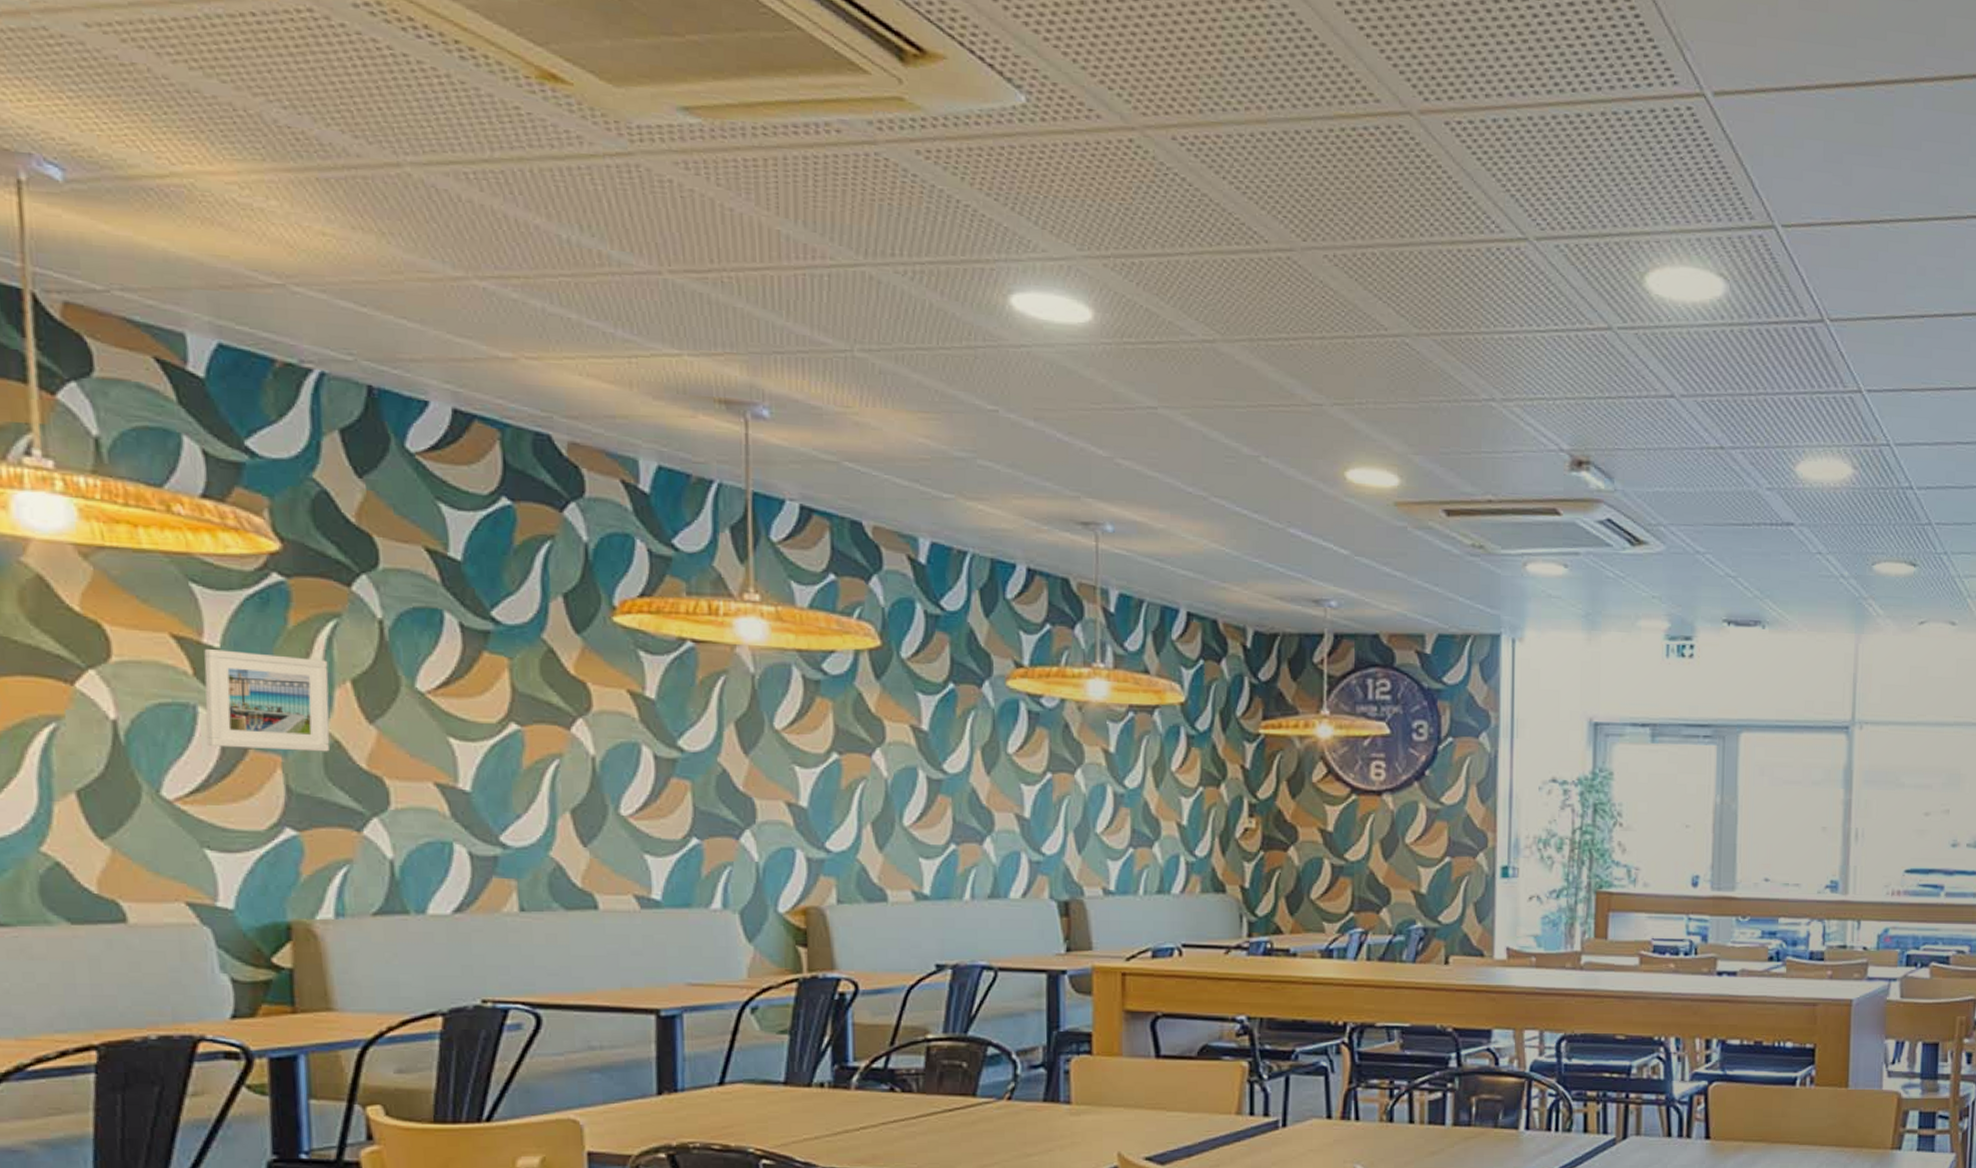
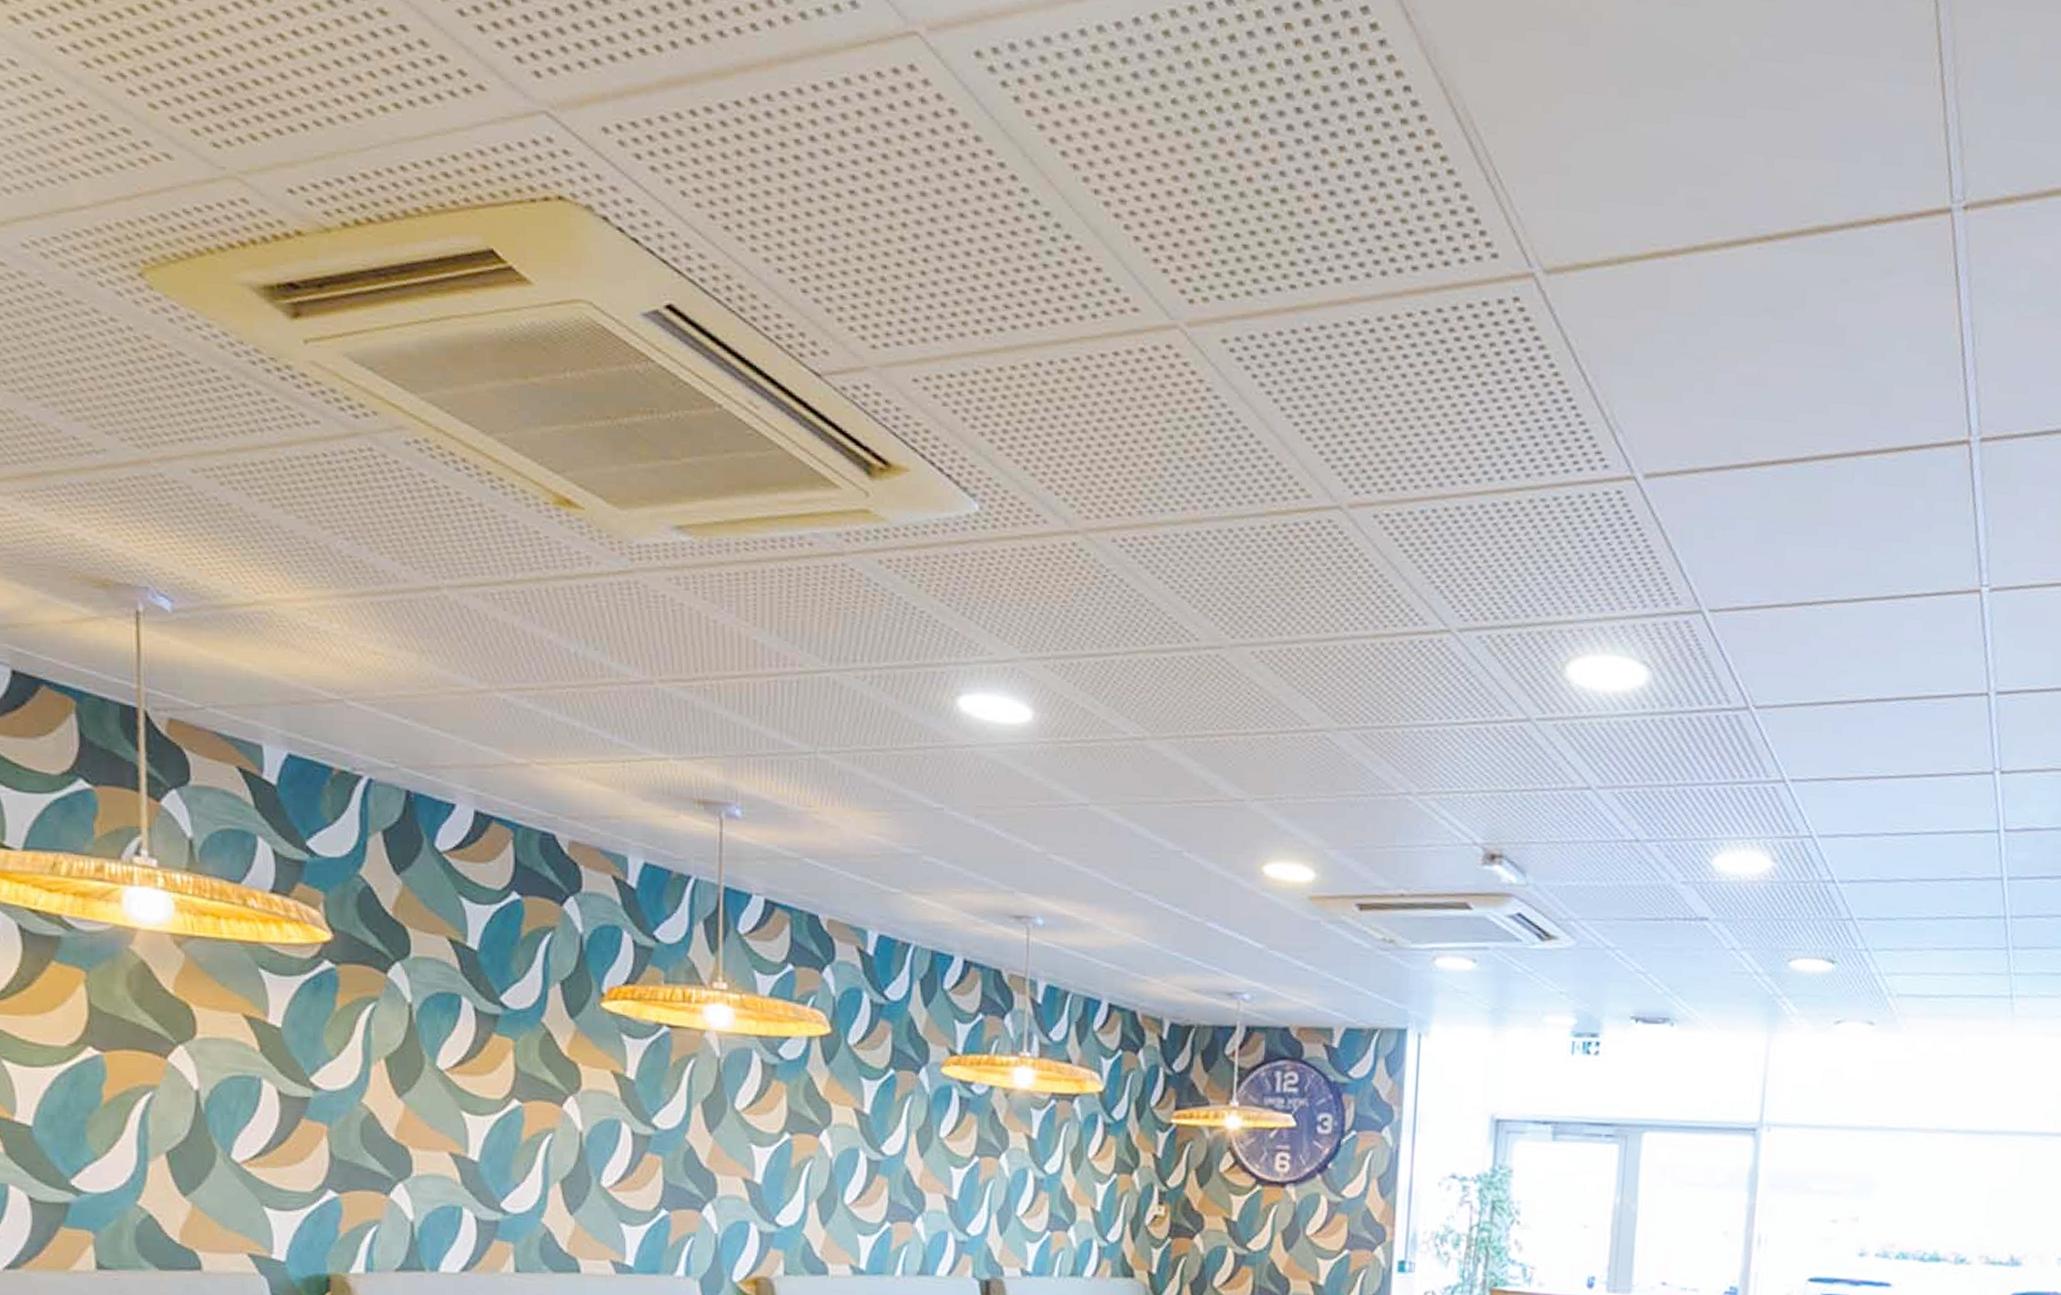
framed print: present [204,649,330,752] -> none [268,1028,367,1123]

